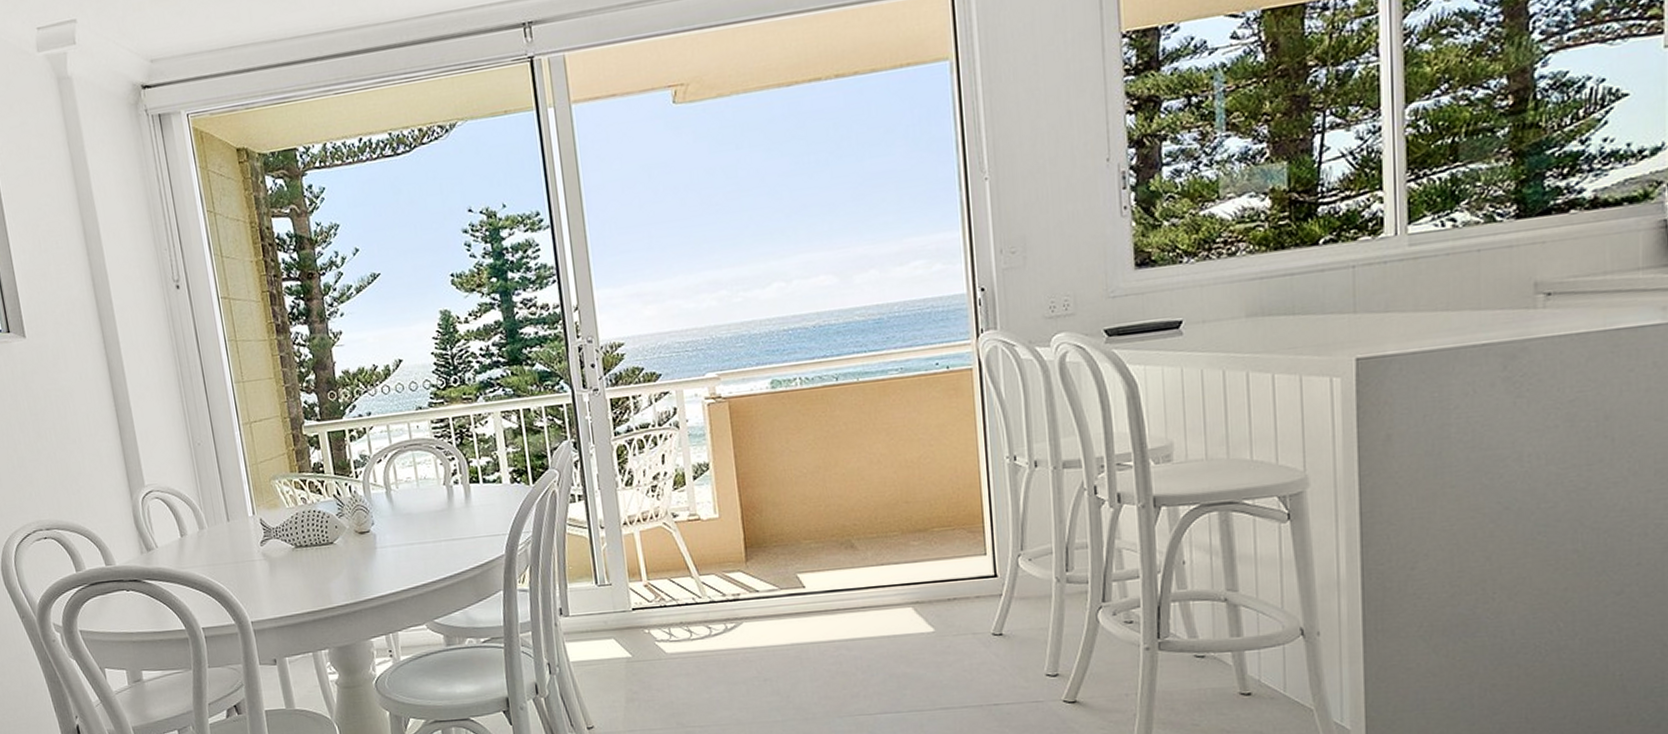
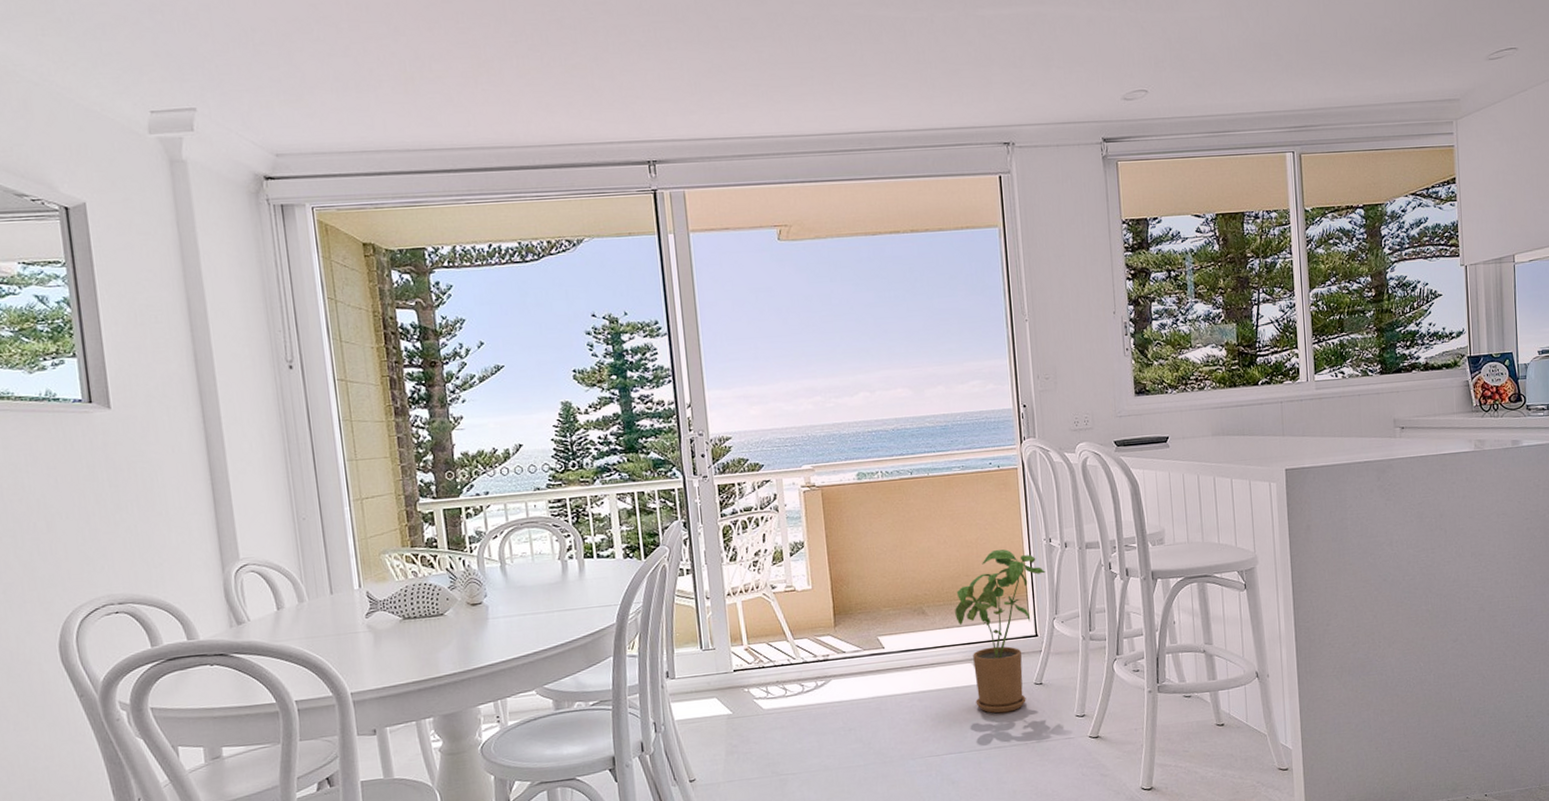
house plant: none [891,470,1009,668] -> present [955,549,1046,714]

